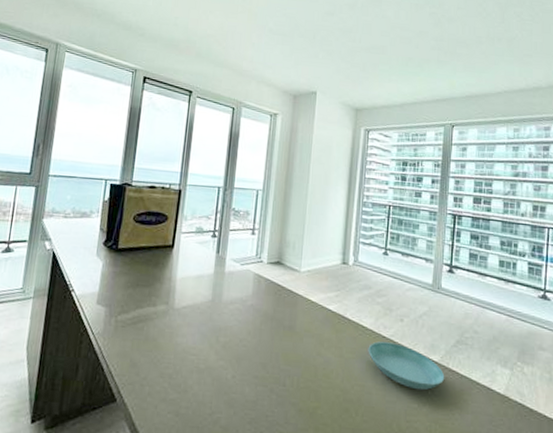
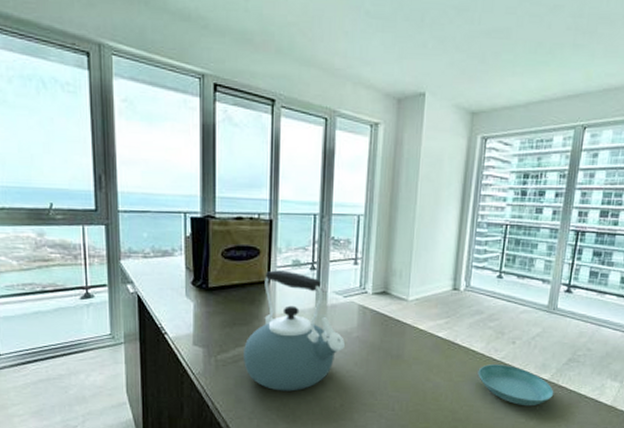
kettle: none [142,235,240,359] -> present [244,270,345,392]

